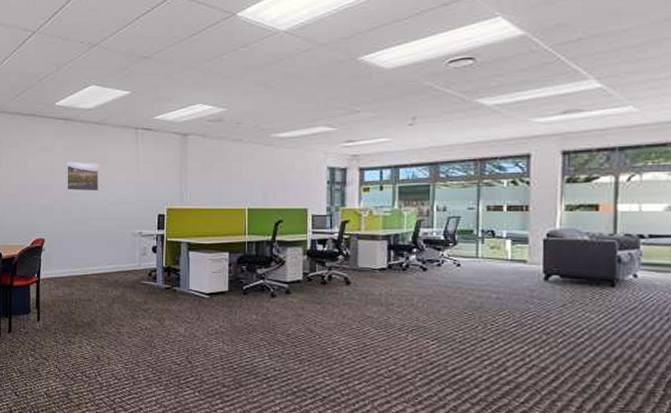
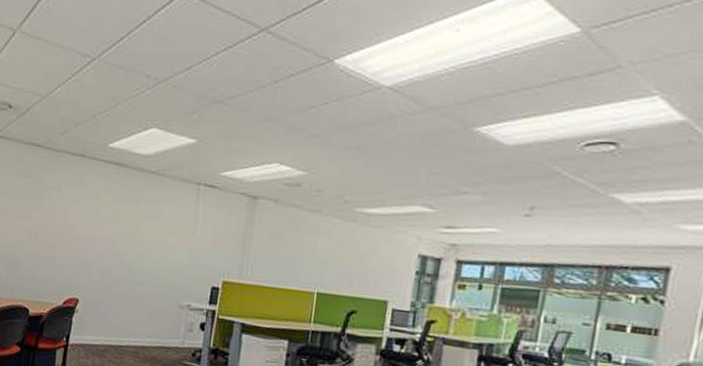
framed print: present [66,161,98,191] -> none [109,213,150,252]

